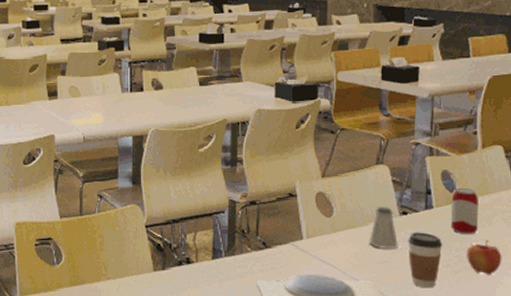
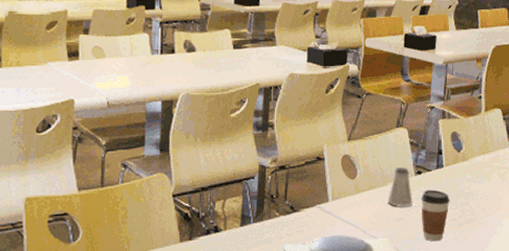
beverage can: present [450,188,479,235] -> none [457,148,480,191]
apple: present [467,240,502,275] -> none [469,195,497,226]

